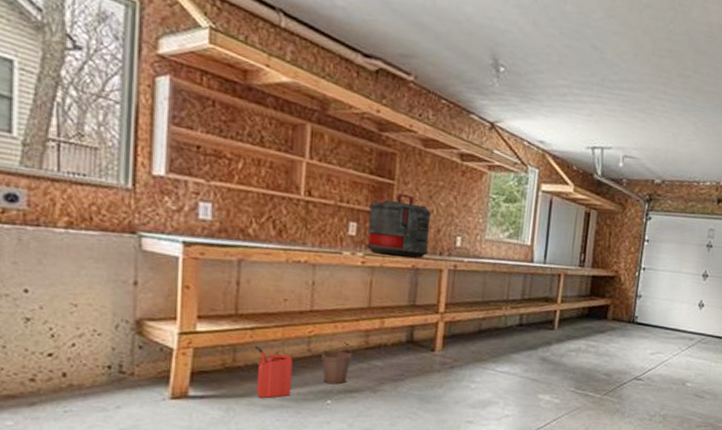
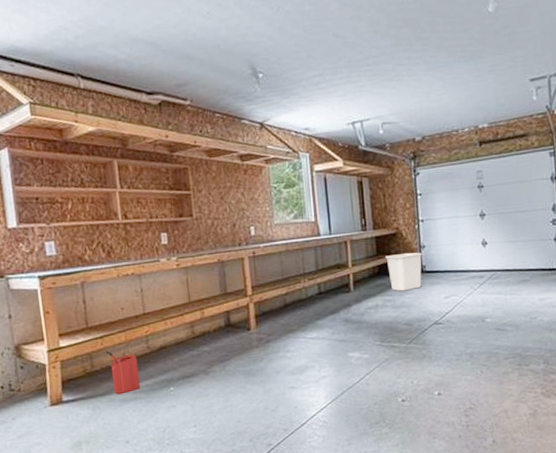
bucket: present [321,339,353,385] -> none [158,333,183,374]
toolbox: present [366,194,432,258] -> none [174,200,229,256]
garbage can: none [598,298,638,340] -> present [385,252,423,292]

